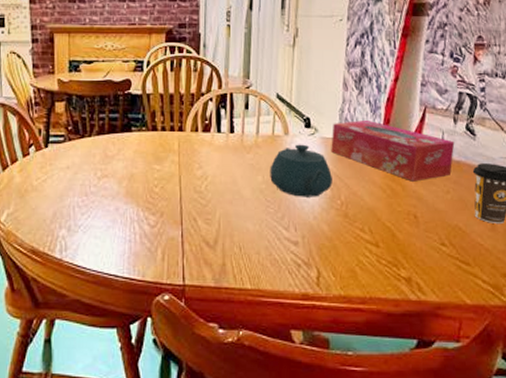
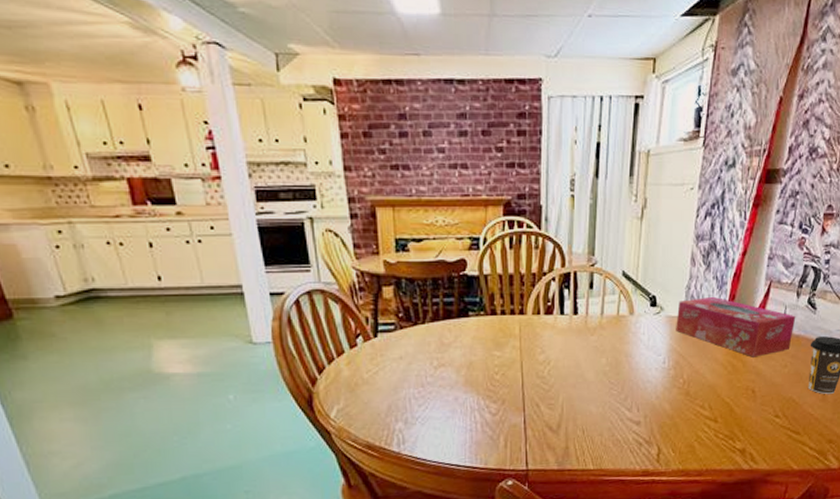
teapot: present [270,144,332,197] -> none [614,324,676,378]

